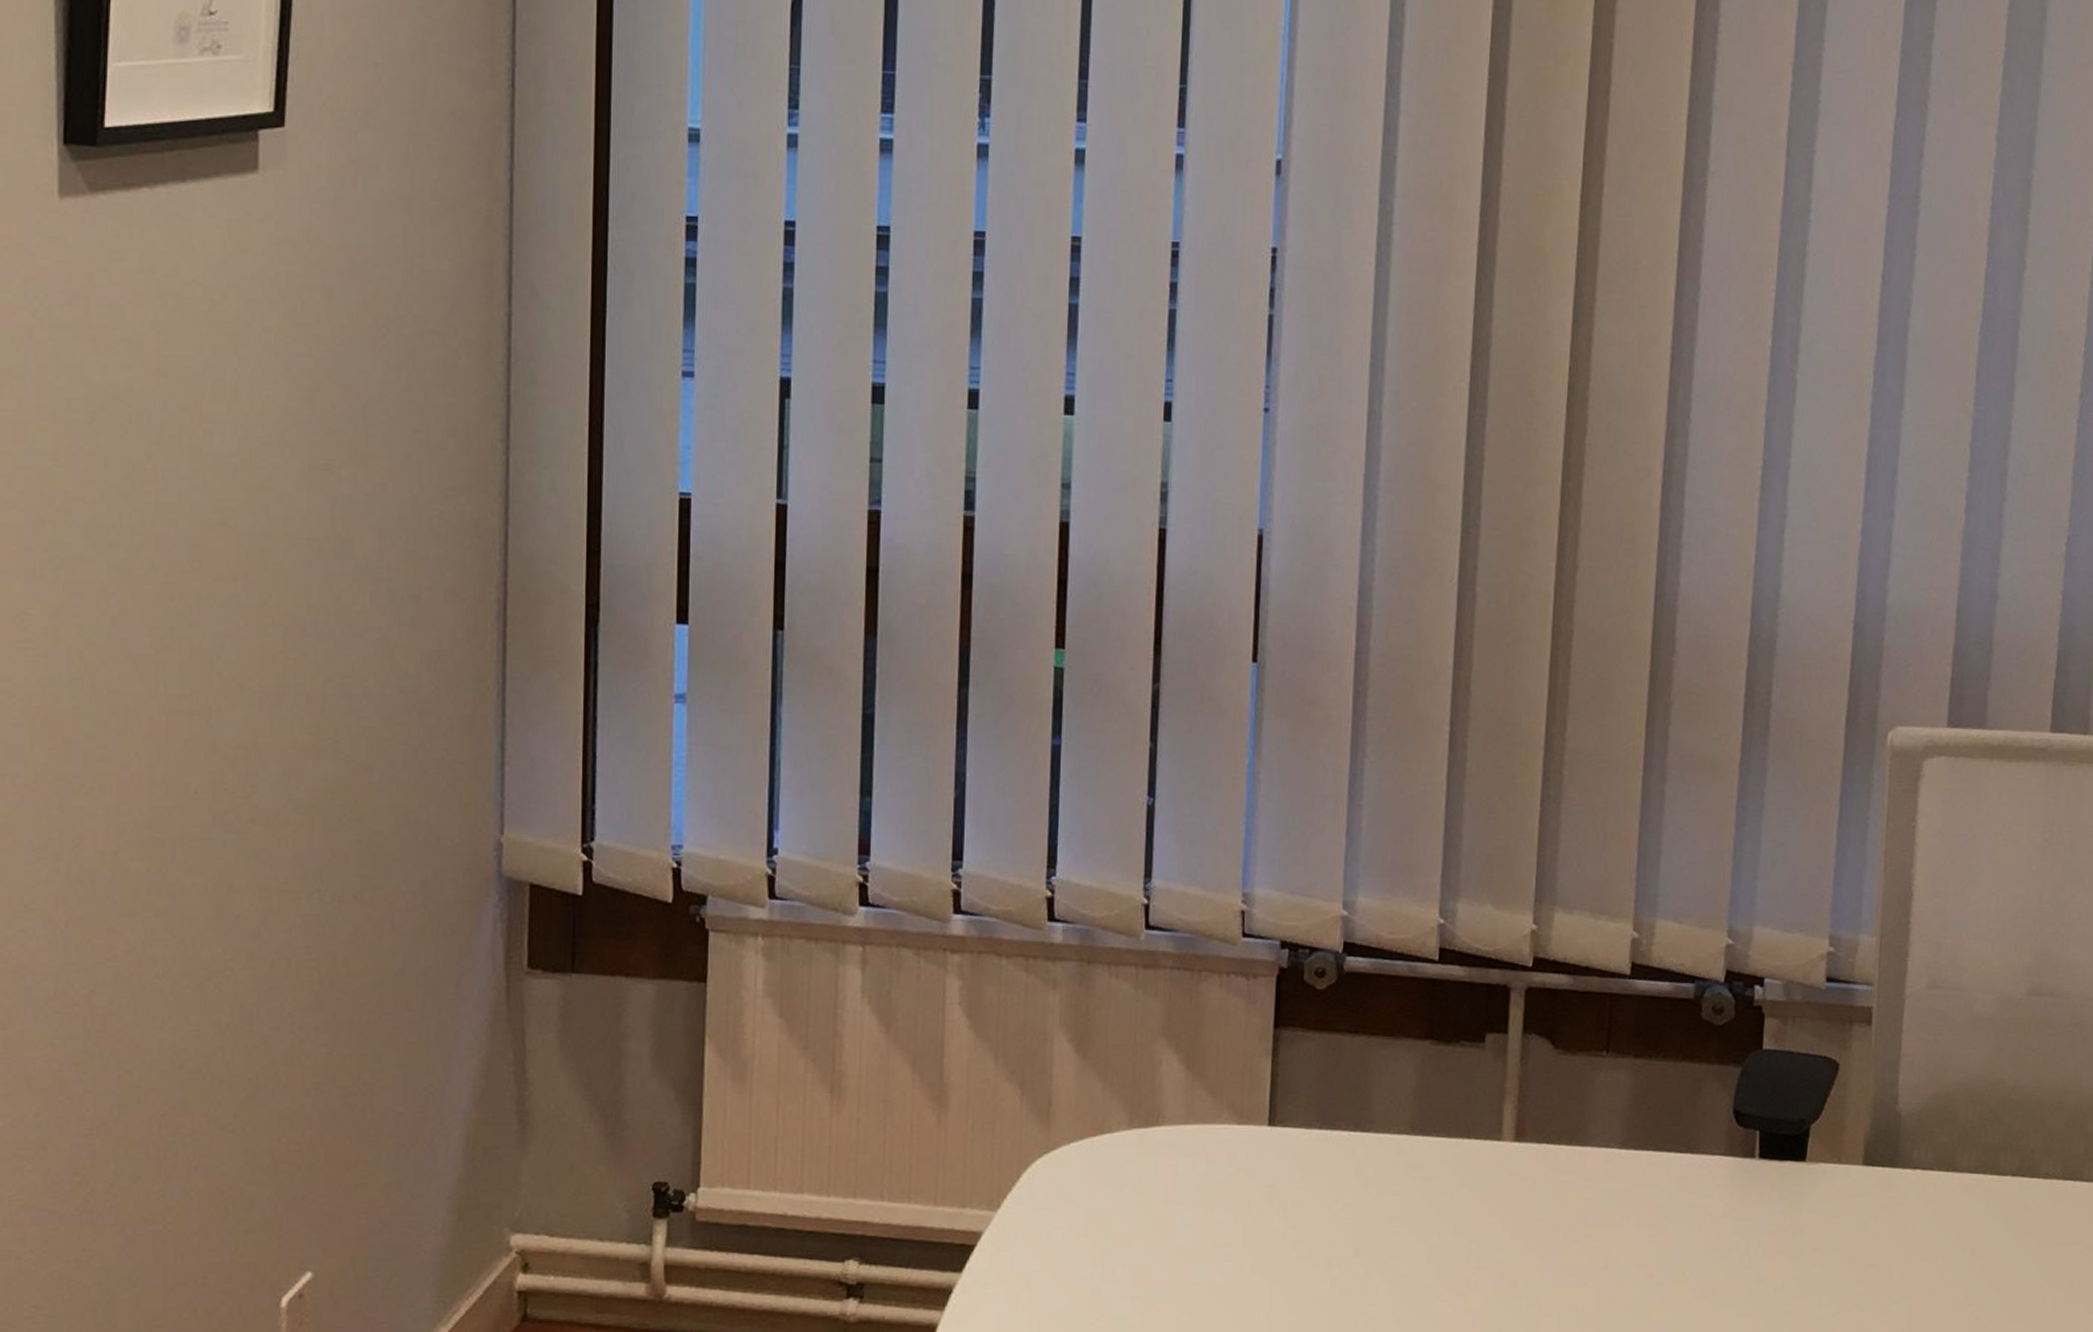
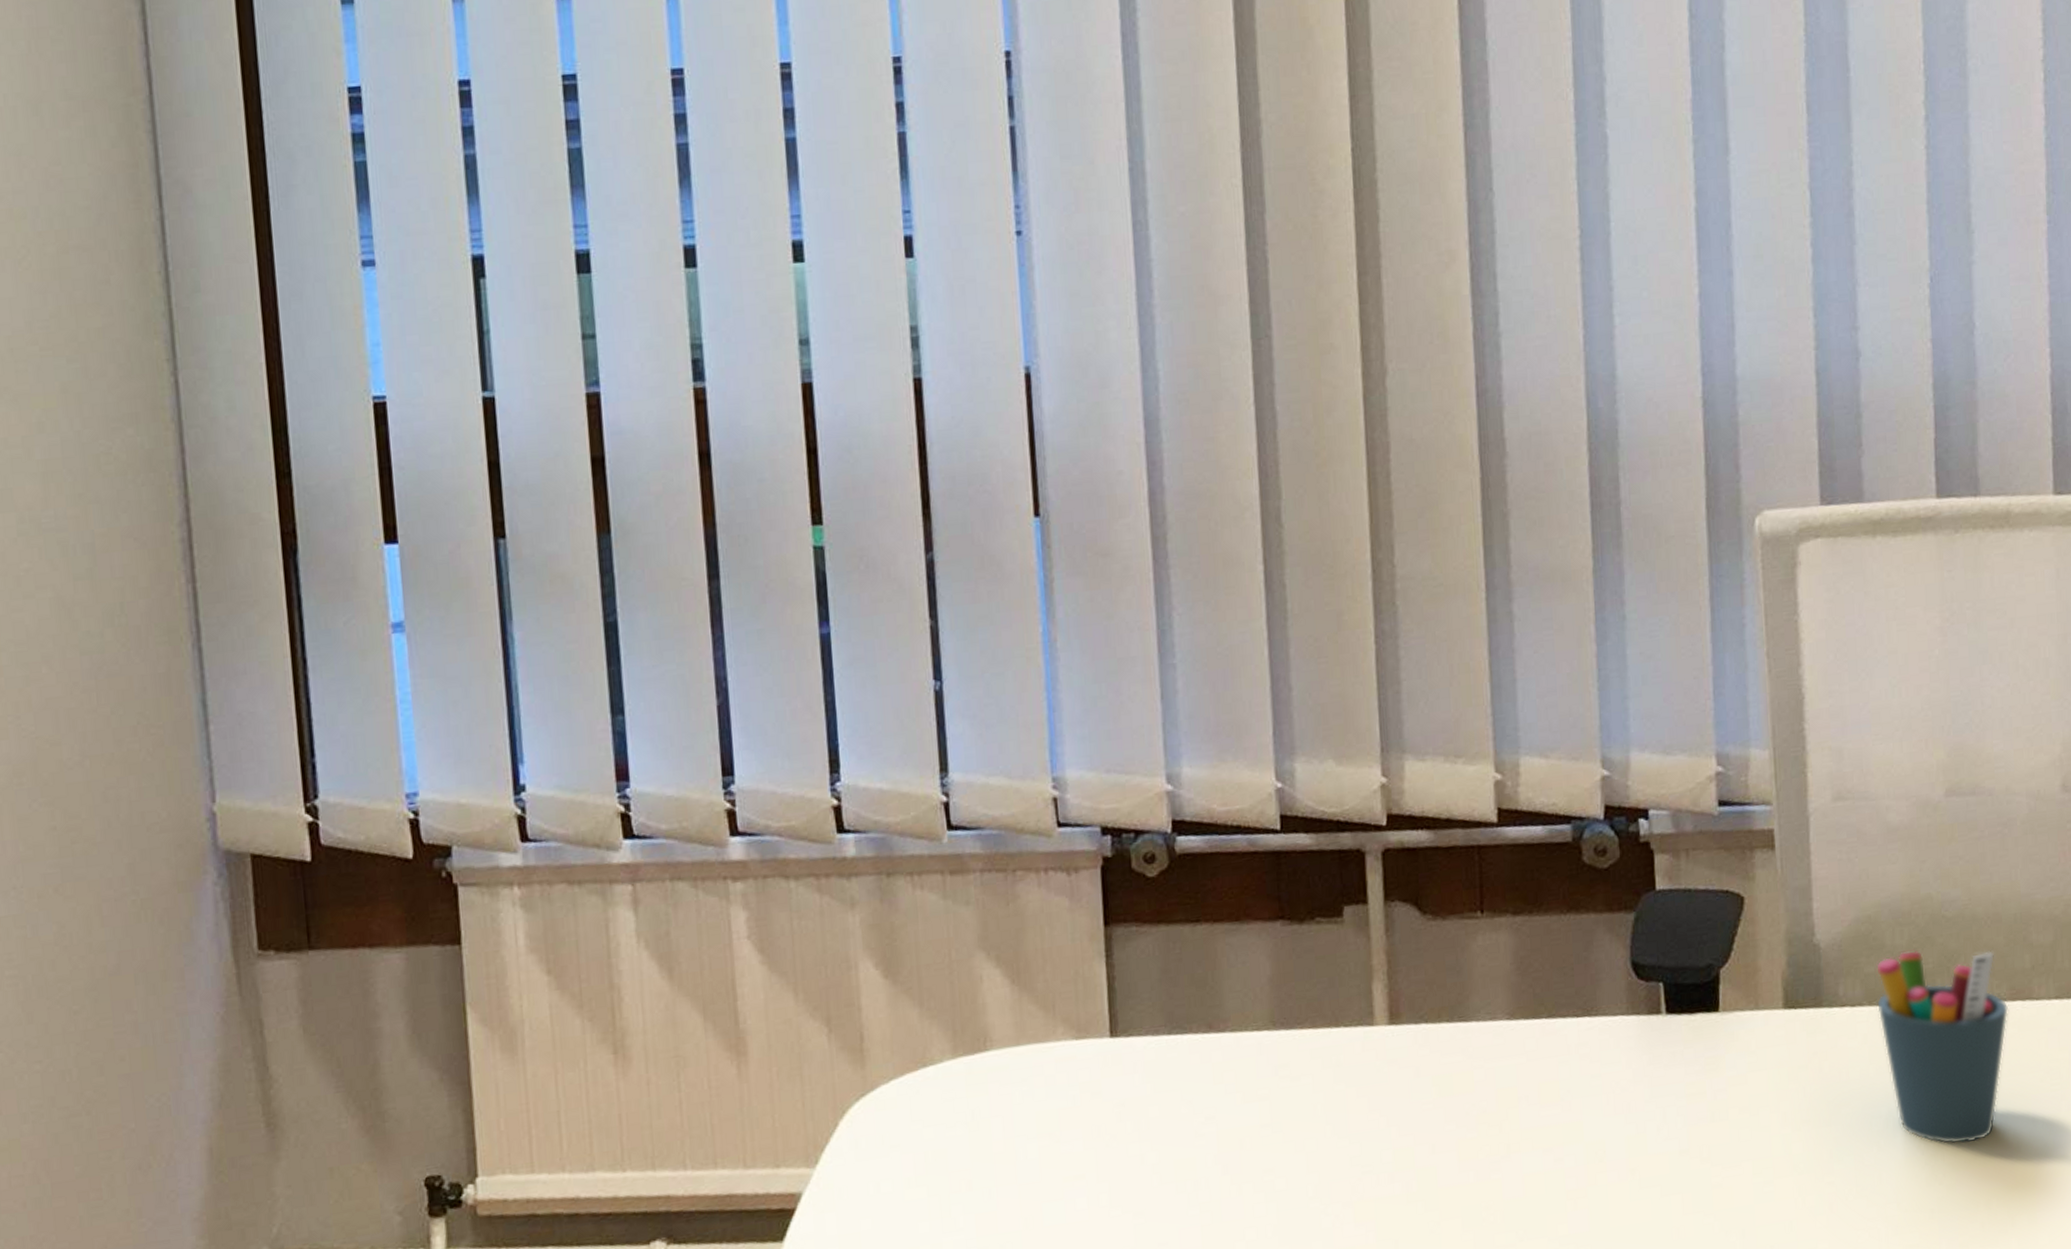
pen holder: none [1944,1126,2061,1300] -> present [1875,950,2009,1145]

